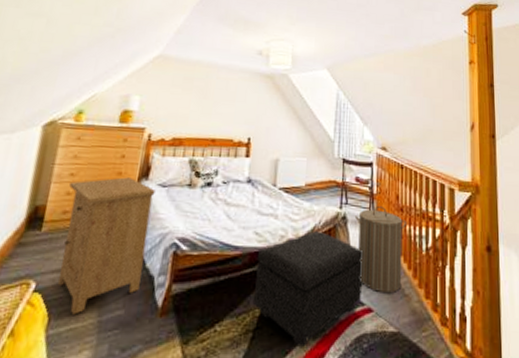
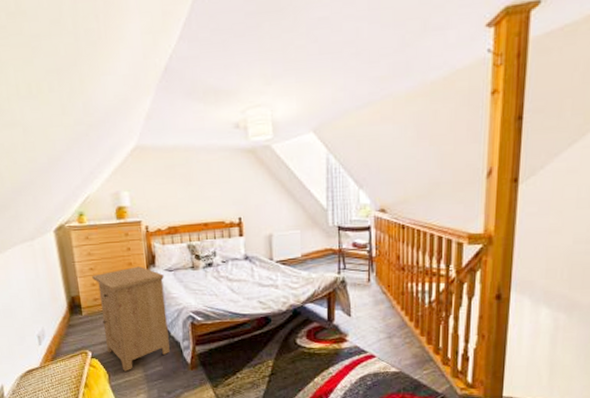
footstool: present [254,231,364,348] -> none [264,296,365,387]
laundry hamper: present [354,205,407,294] -> none [353,267,408,343]

